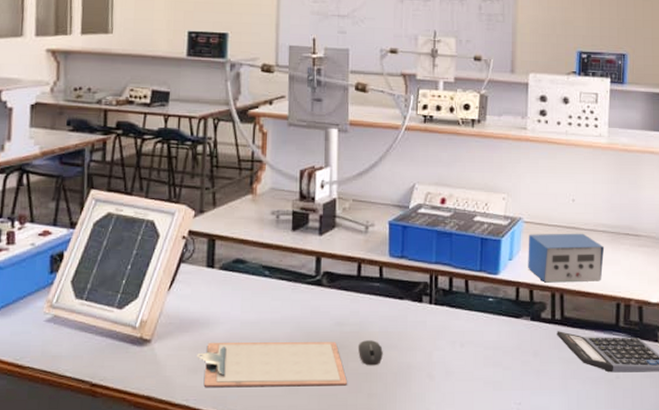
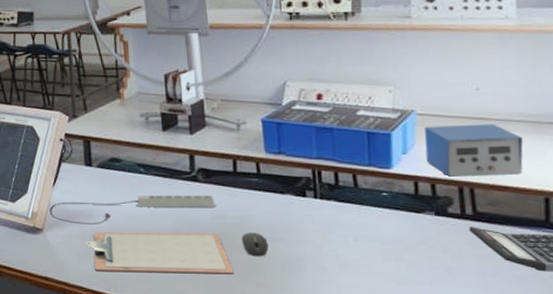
power strip: none [161,301,338,334] -> present [50,195,216,225]

